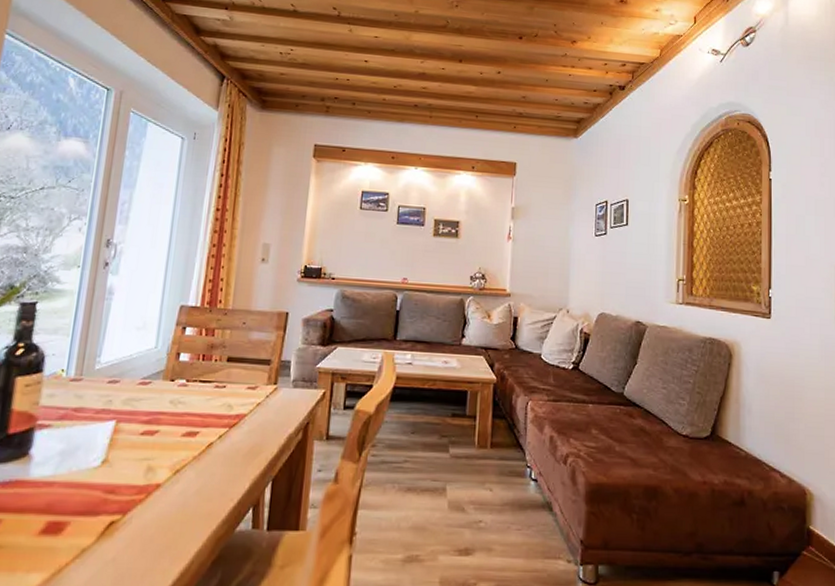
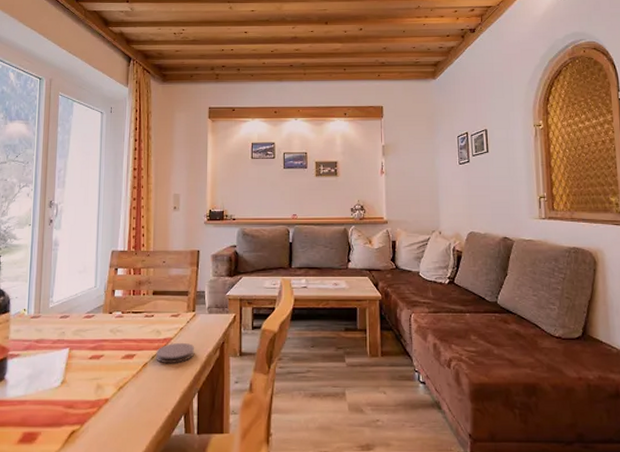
coaster: none [224,420,273,446] -> present [156,342,195,364]

